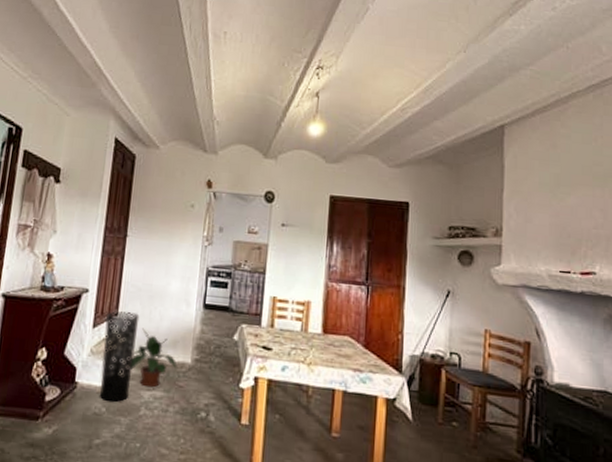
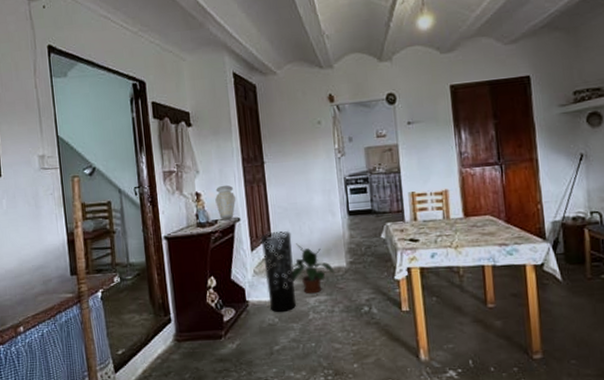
vase: none [66,251,90,290] -> present [215,185,236,221]

